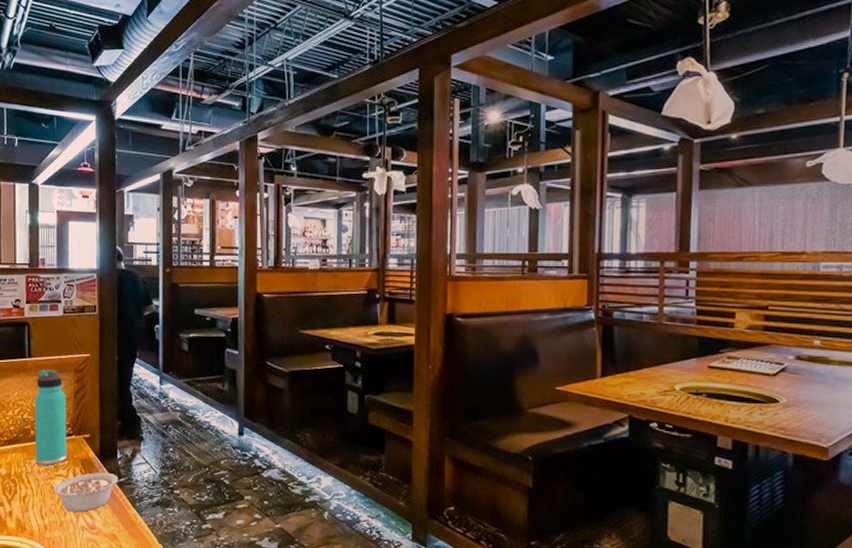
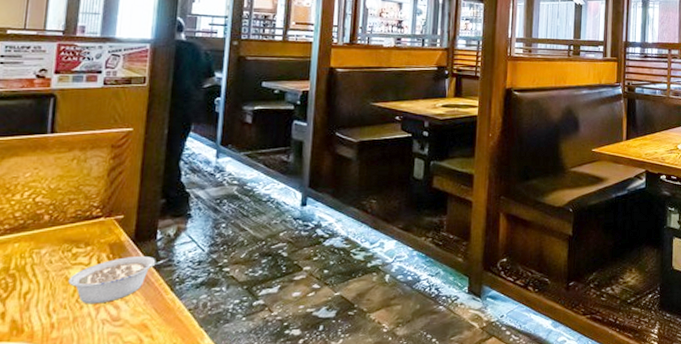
thermos bottle: present [35,369,67,465] -> none [47,146,97,254]

